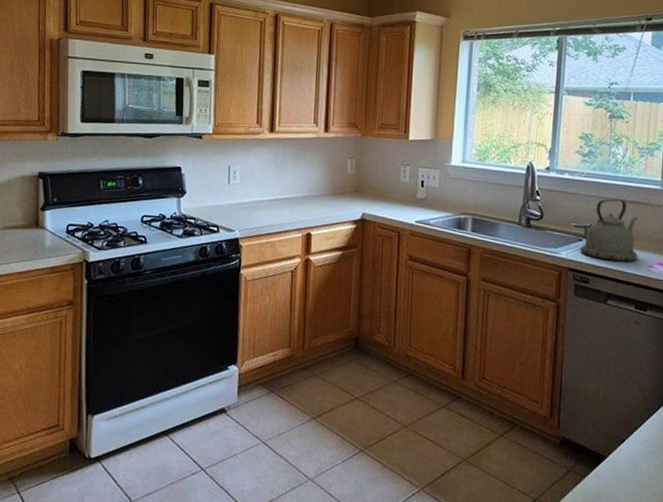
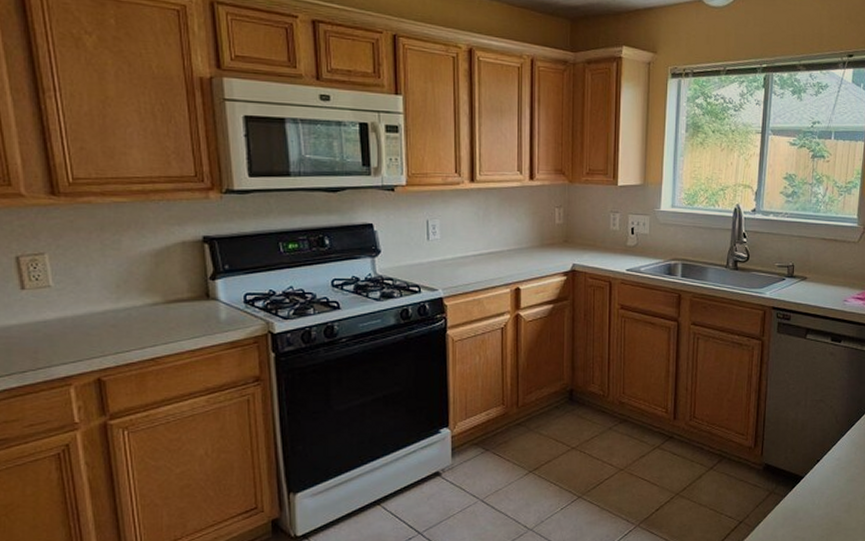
kettle: present [580,198,638,262] -> none [783,237,835,298]

